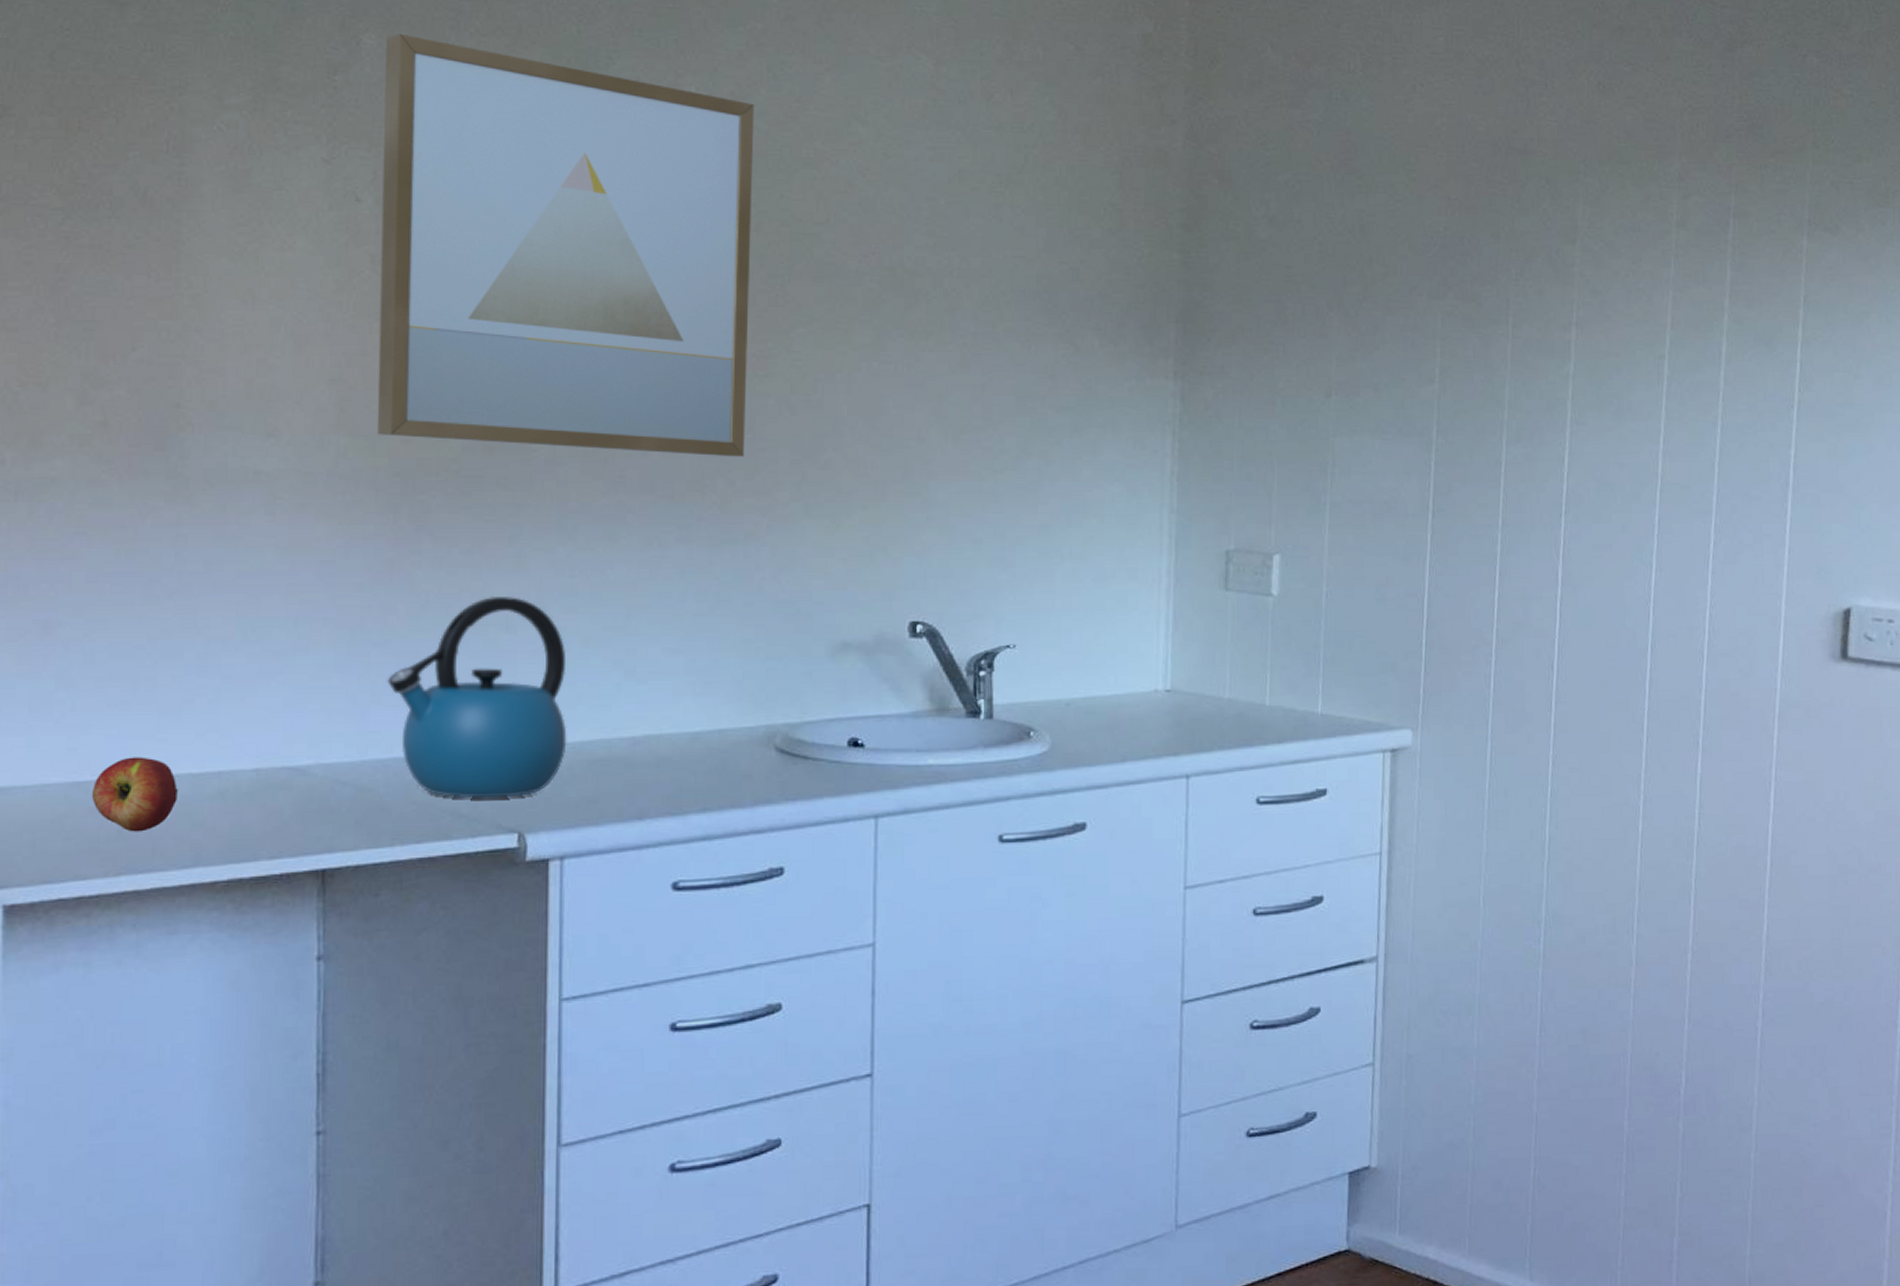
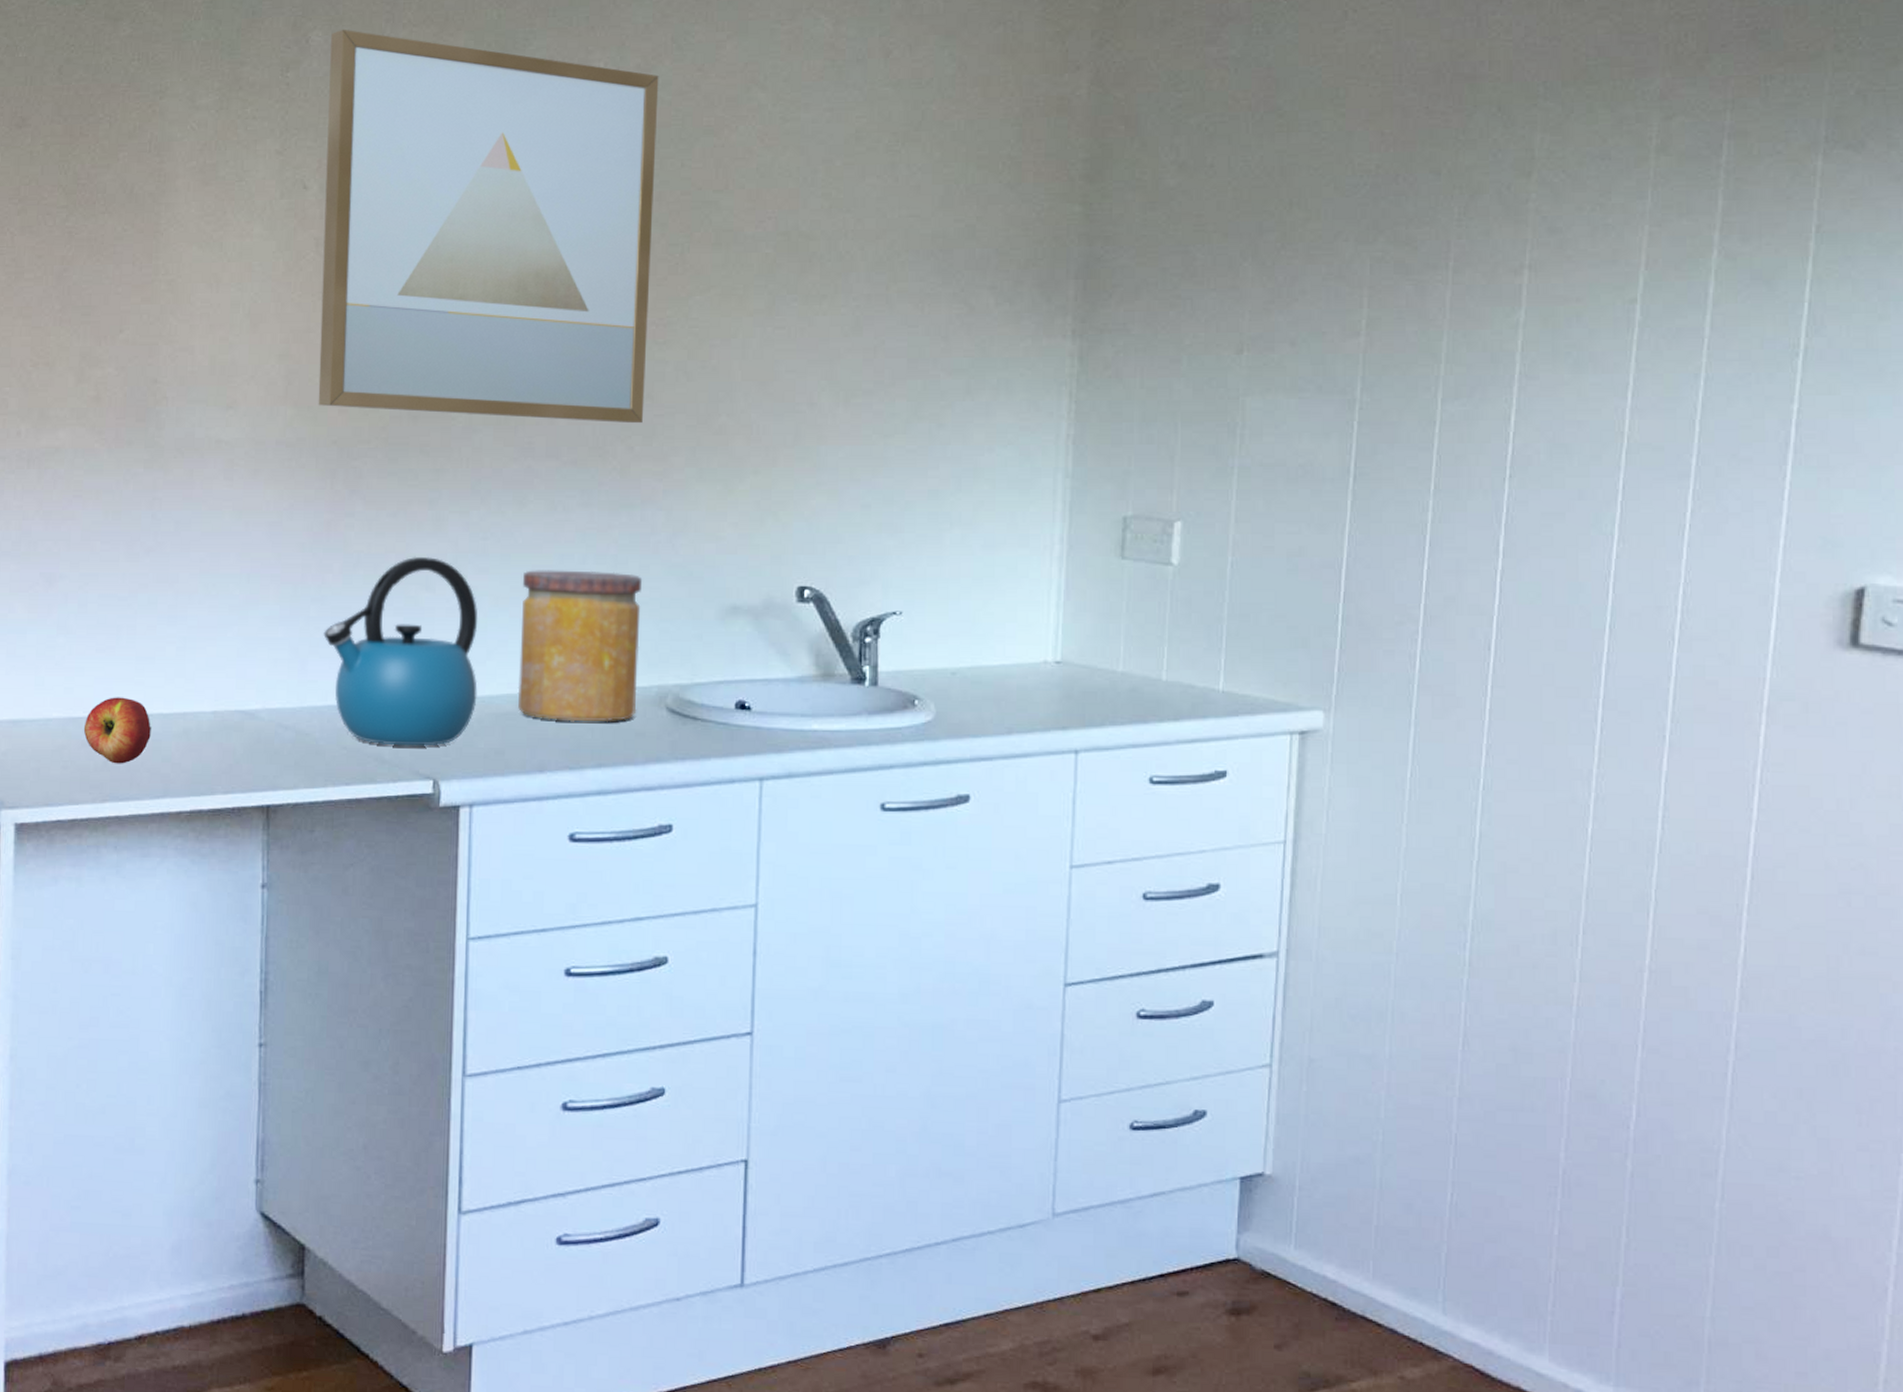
jar: none [612,608,747,766] -> present [517,570,643,723]

